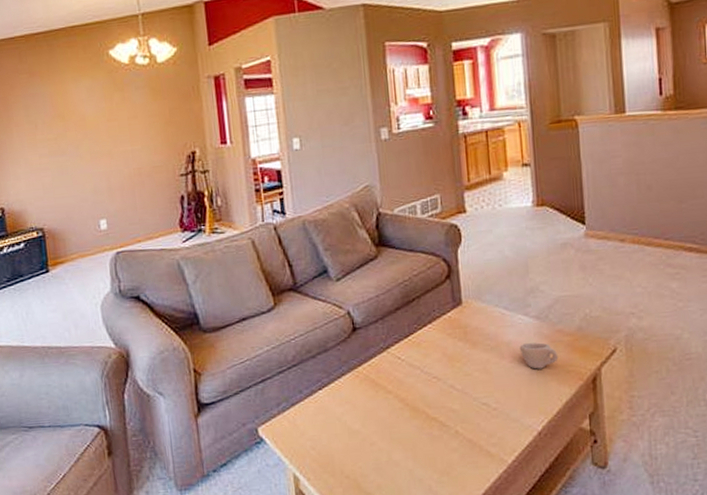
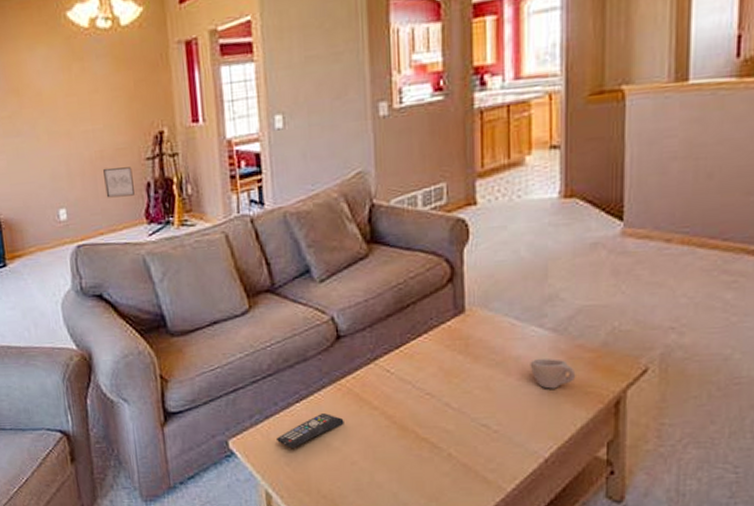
wall art: none [141,182,170,209] -> present [103,167,135,198]
remote control: none [302,399,363,432] -> present [277,413,344,448]

